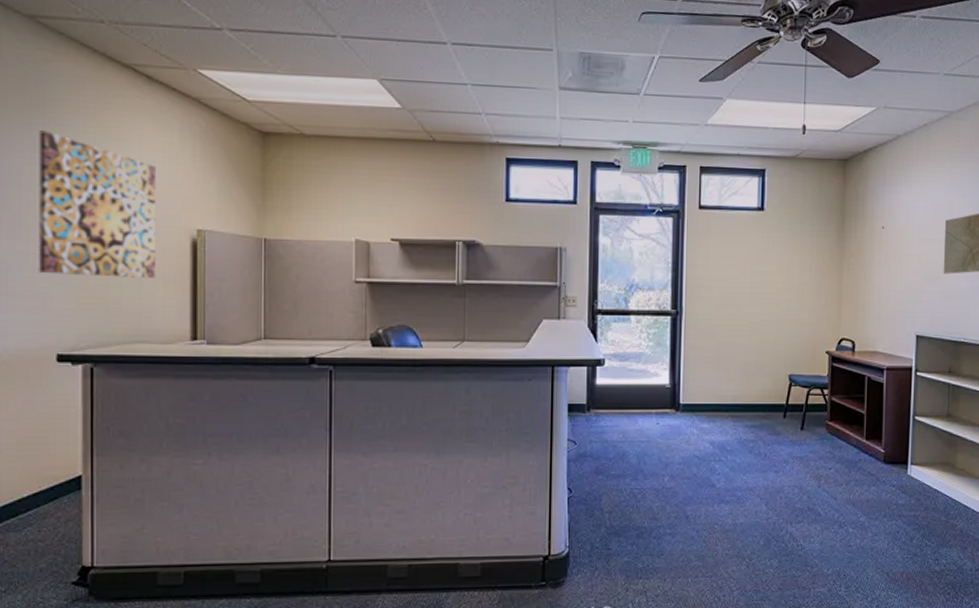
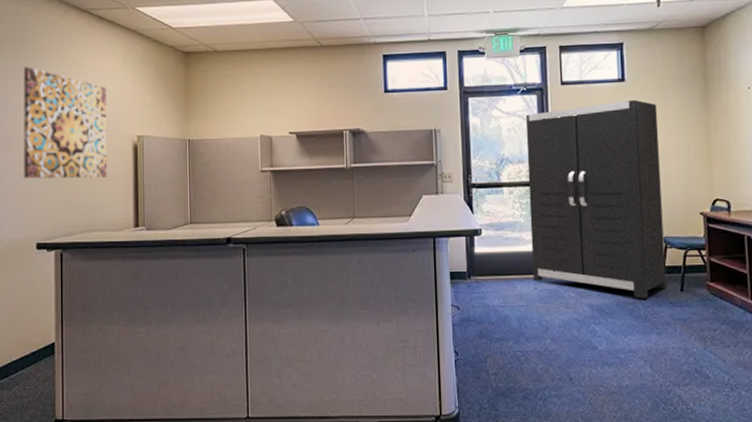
storage cabinet: none [655,230,794,437] -> present [525,99,667,299]

